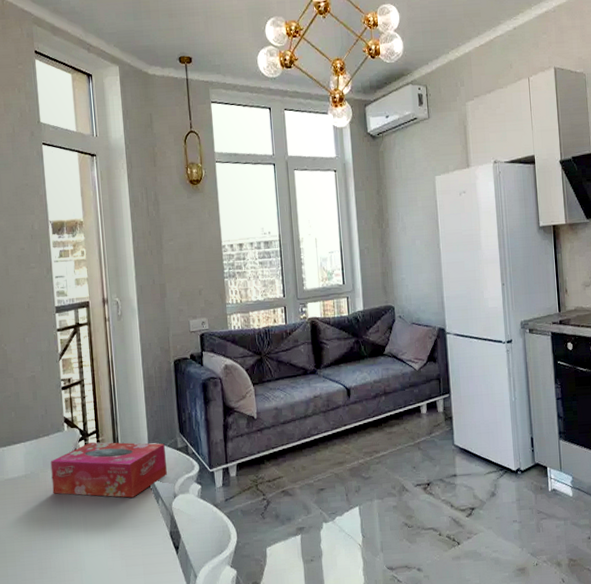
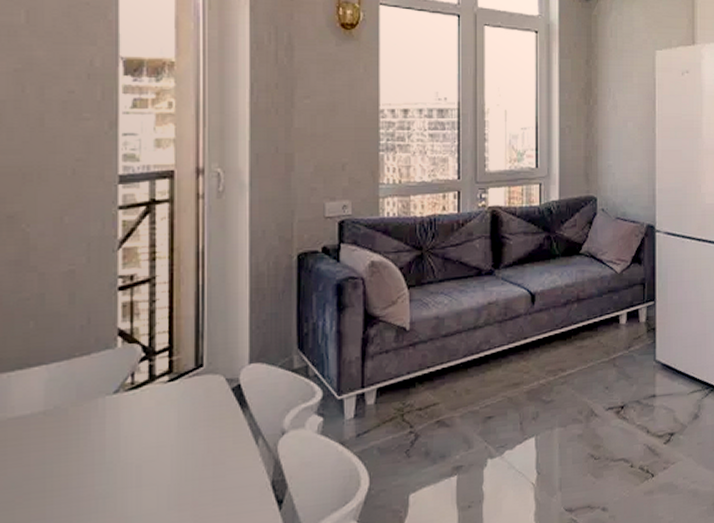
tissue box: present [50,442,167,498] -> none [89,362,274,438]

